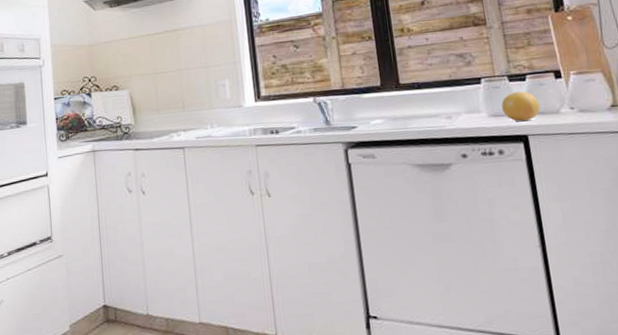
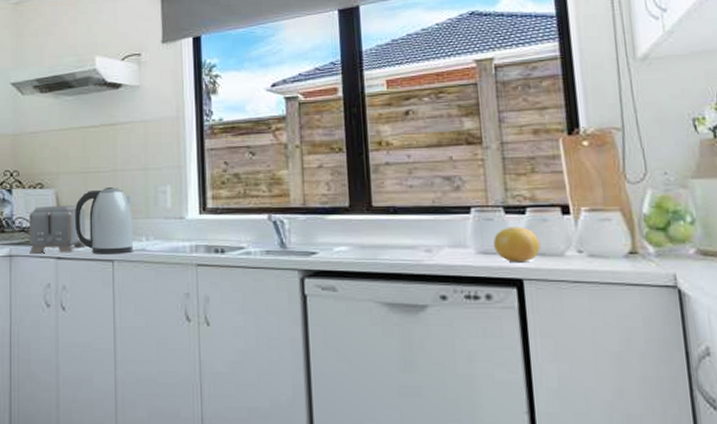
toaster: none [108,103,159,148] -> present [30,206,86,254]
kettle: none [147,84,200,144] -> present [74,187,133,256]

